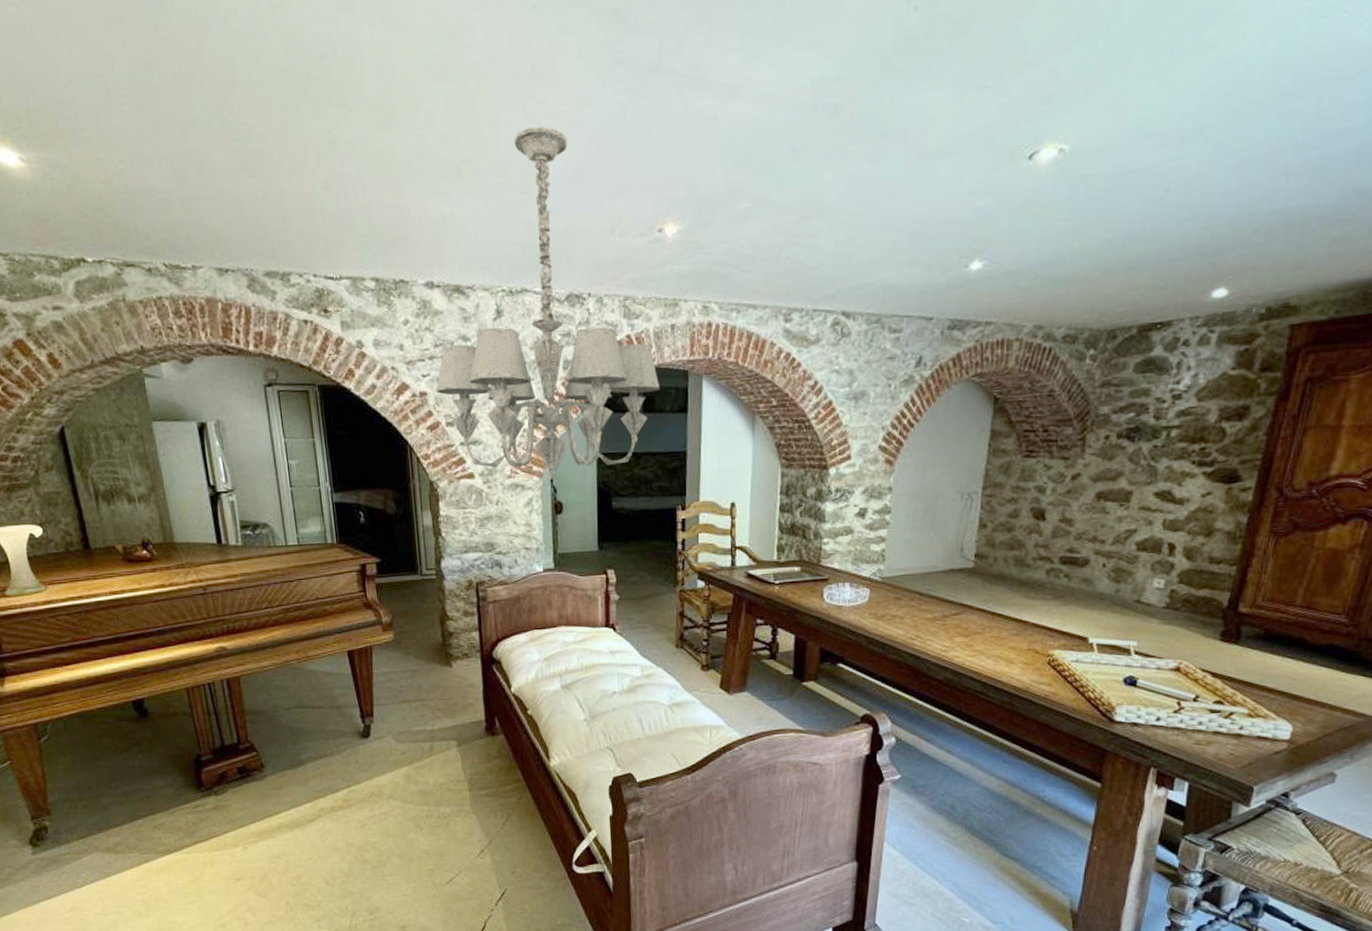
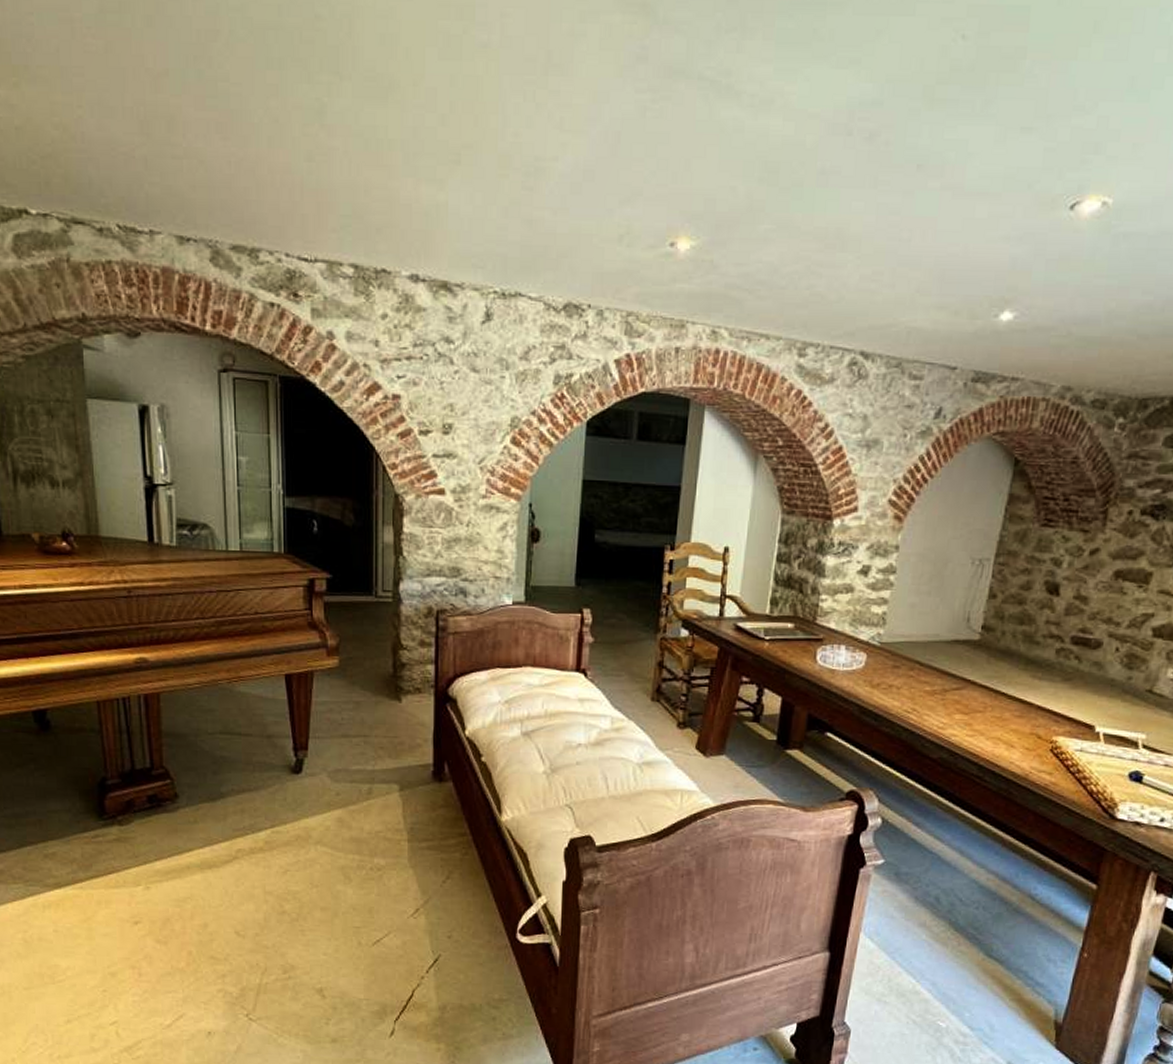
chandelier: present [435,127,661,480] -> none [411,119,658,505]

